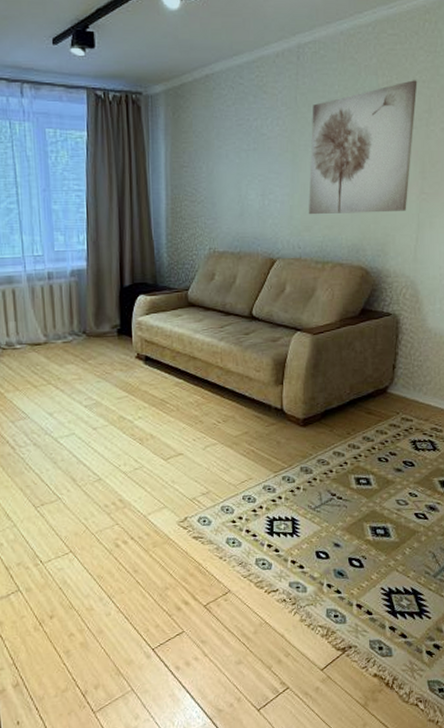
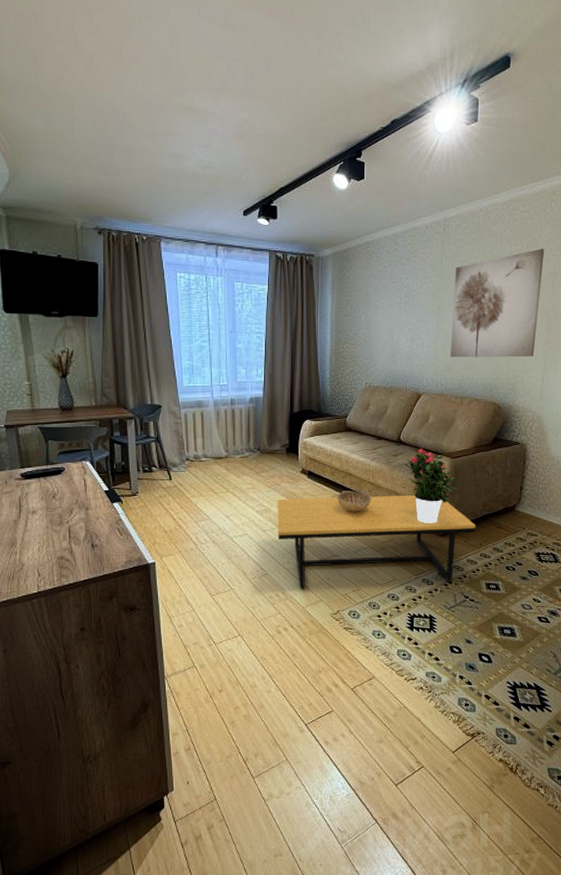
coffee table: none [109,379,343,494] -> present [277,494,476,589]
decorative bowl: none [180,377,221,402] -> present [337,491,371,512]
potted flower: none [257,325,322,413] -> present [403,449,459,524]

